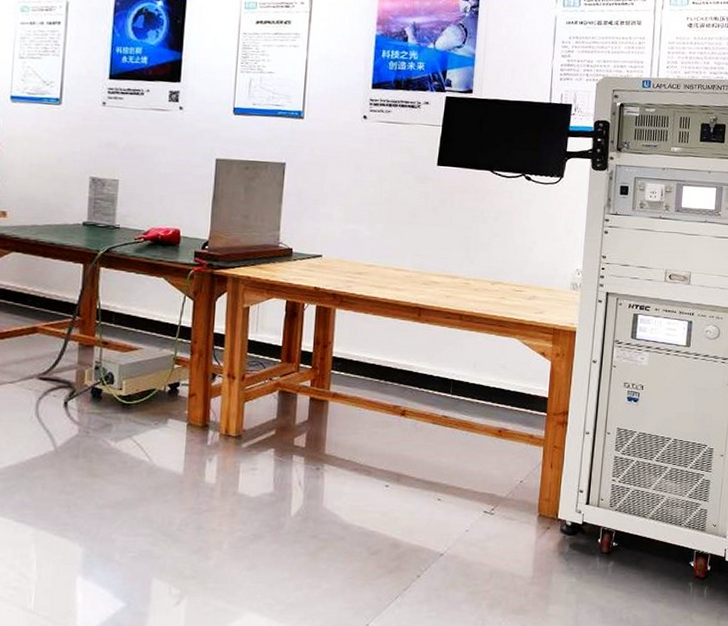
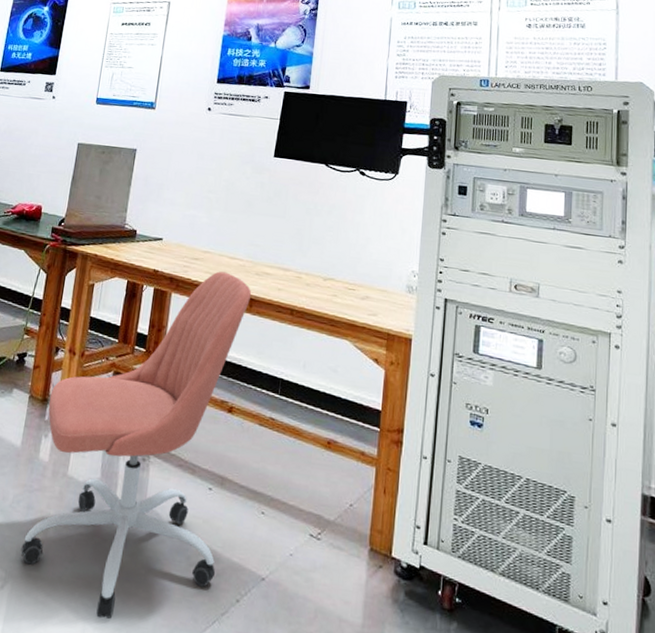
office chair: none [195,284,419,613] -> present [21,271,251,619]

